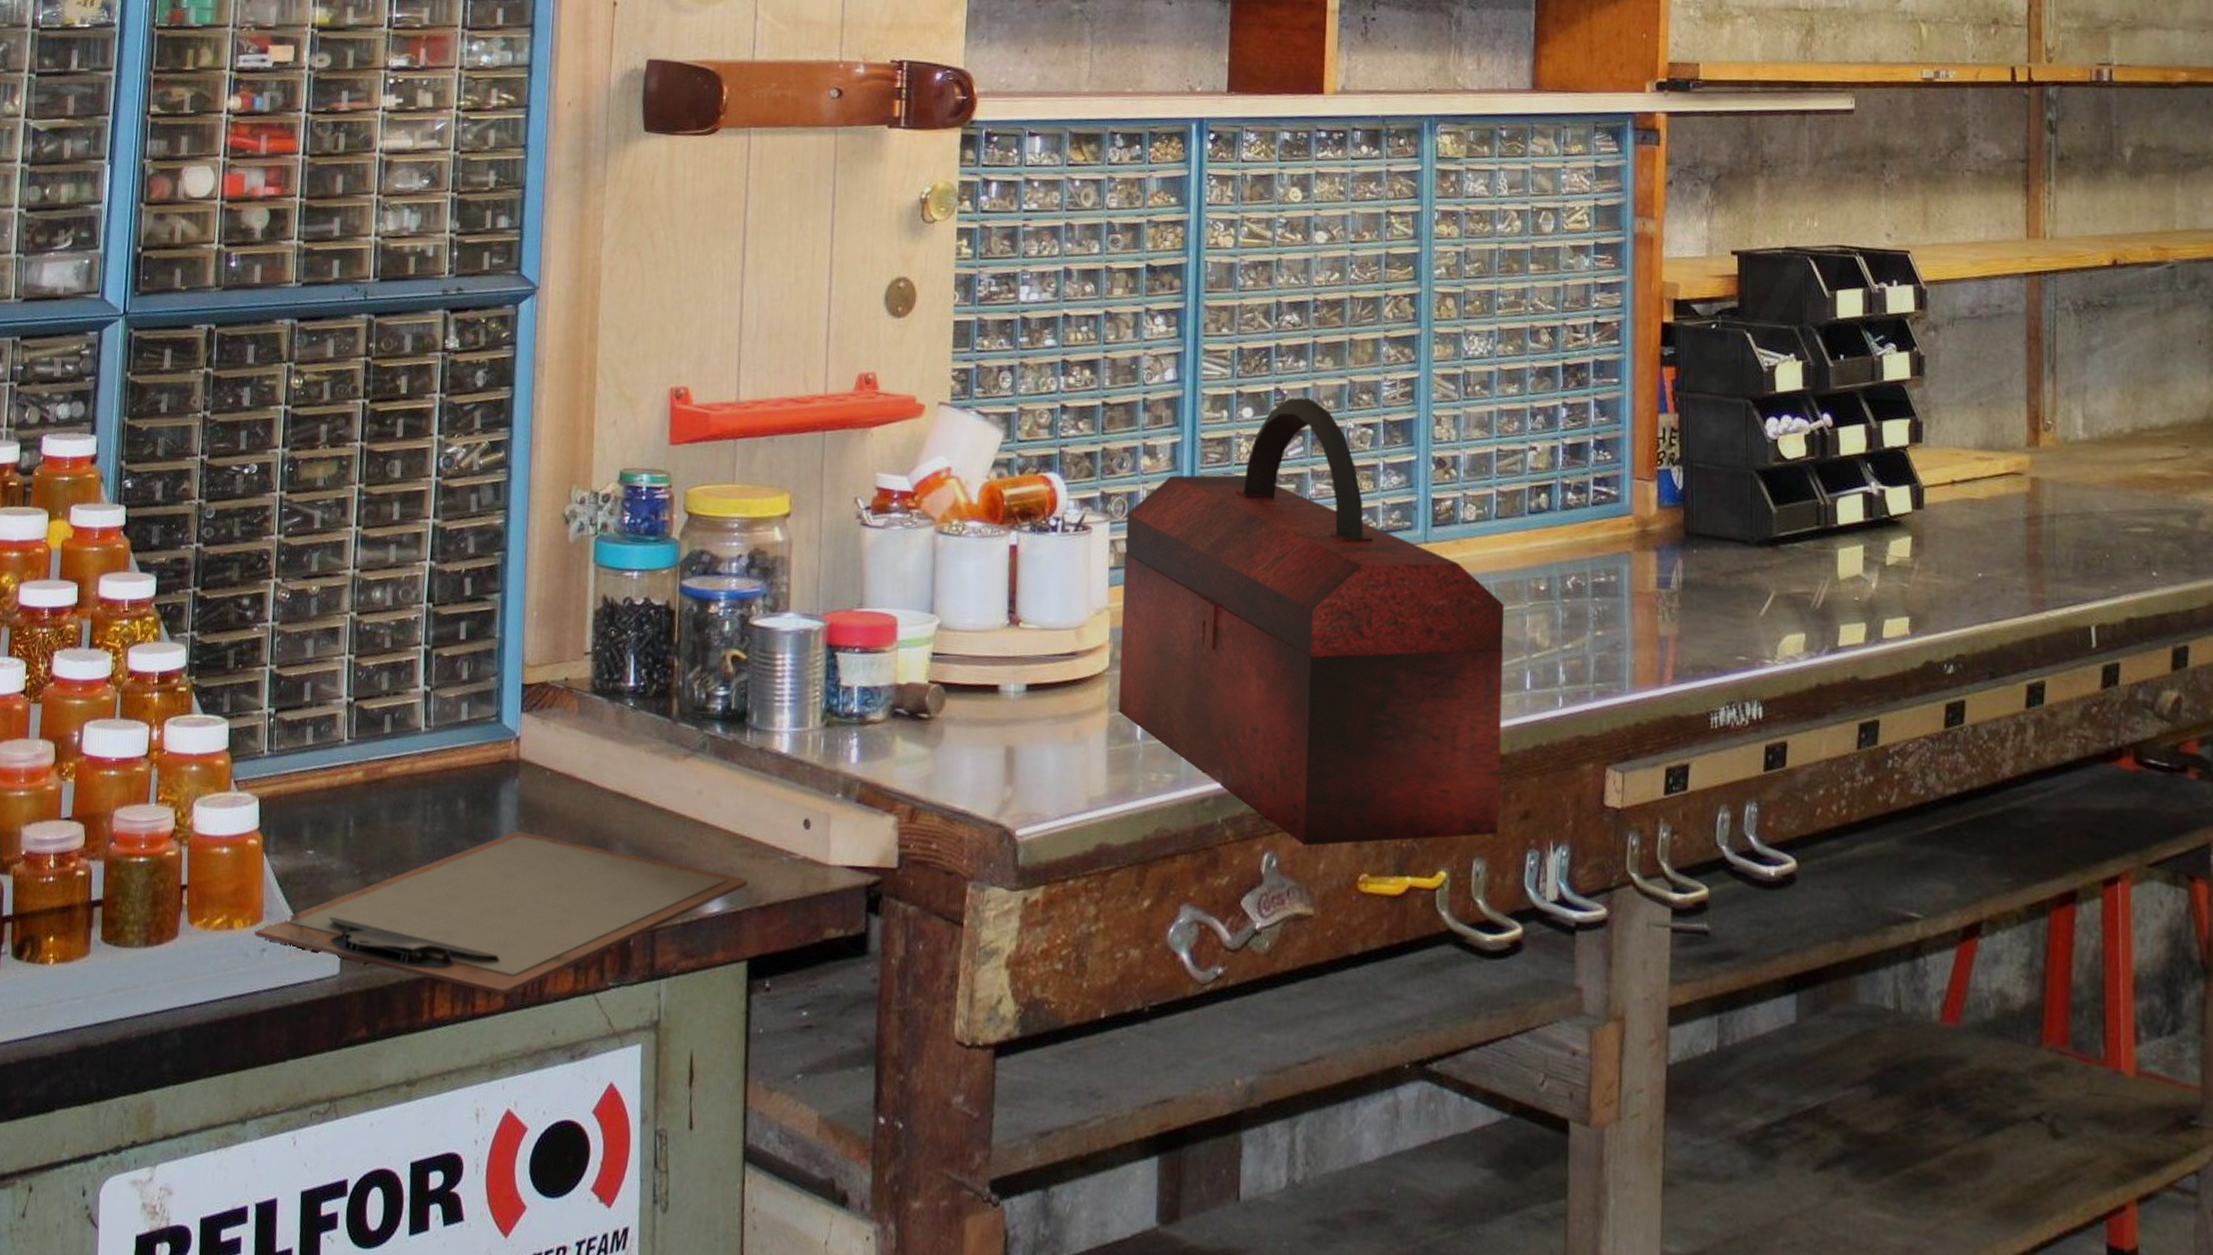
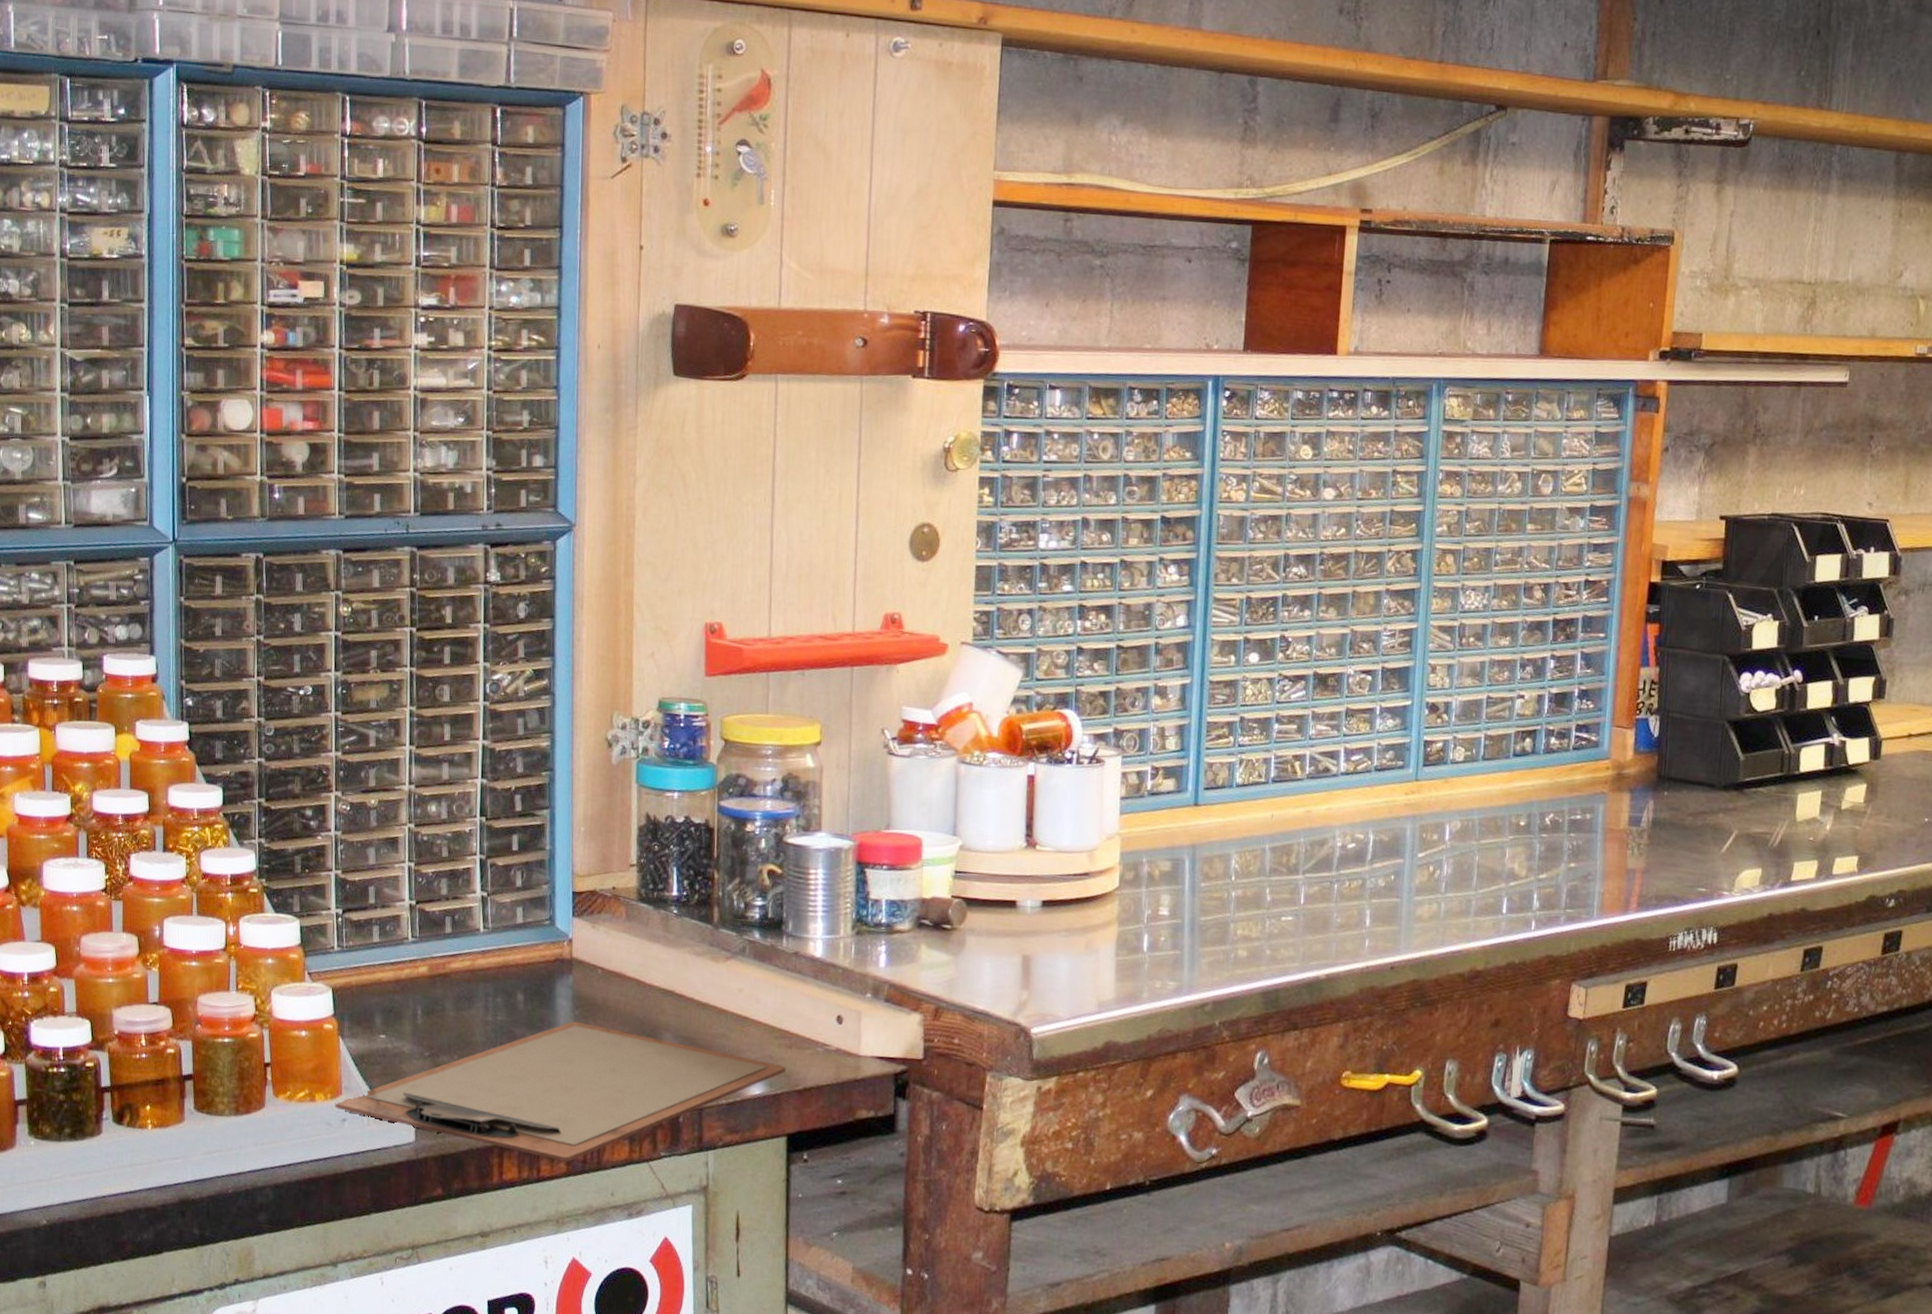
toolbox: present [1118,397,1504,846] -> none [1126,644,1486,1047]

